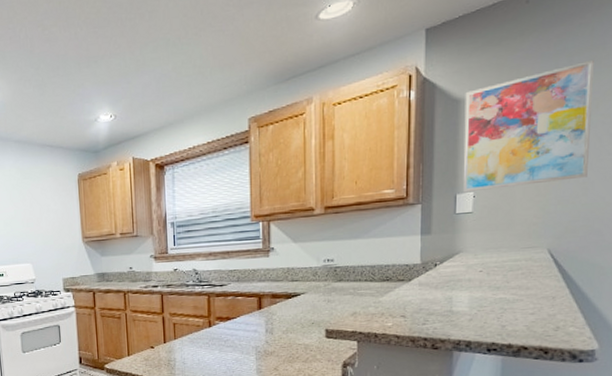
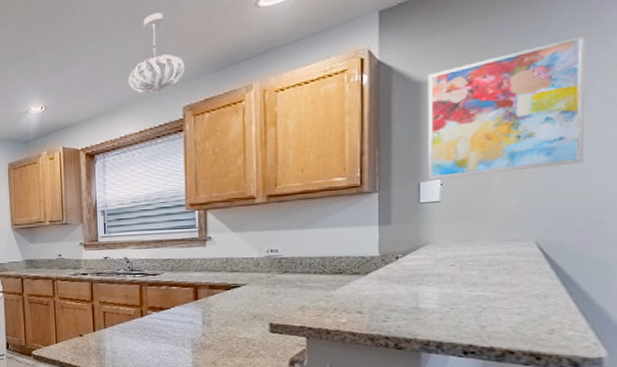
pendant light: none [196,20,251,104] -> present [128,12,185,94]

